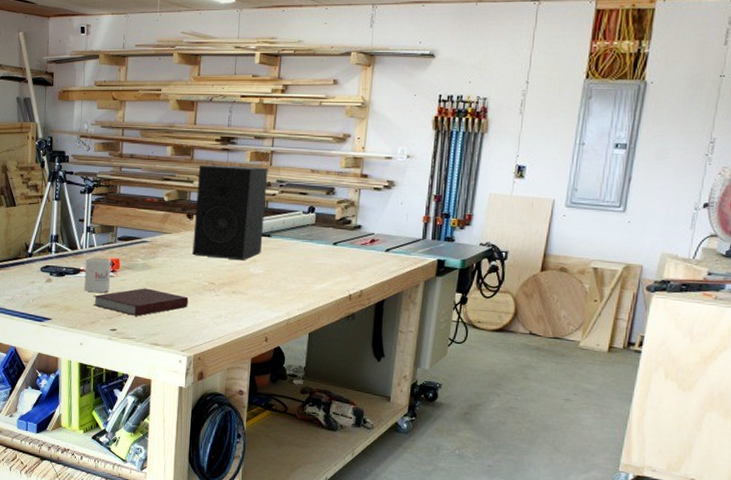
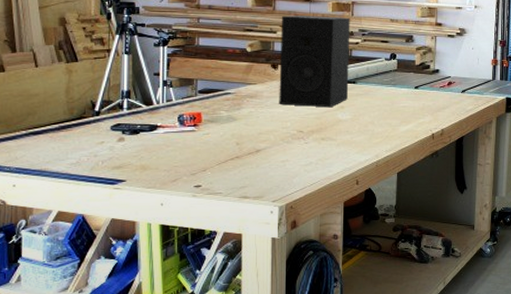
mug: present [84,256,112,293] -> none [162,111,192,149]
notebook: present [93,288,189,316] -> none [173,141,277,170]

